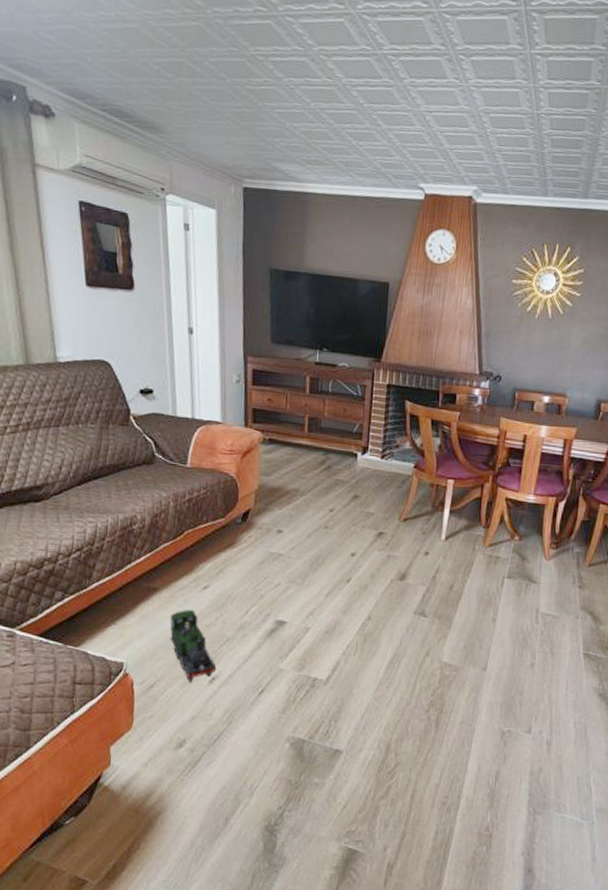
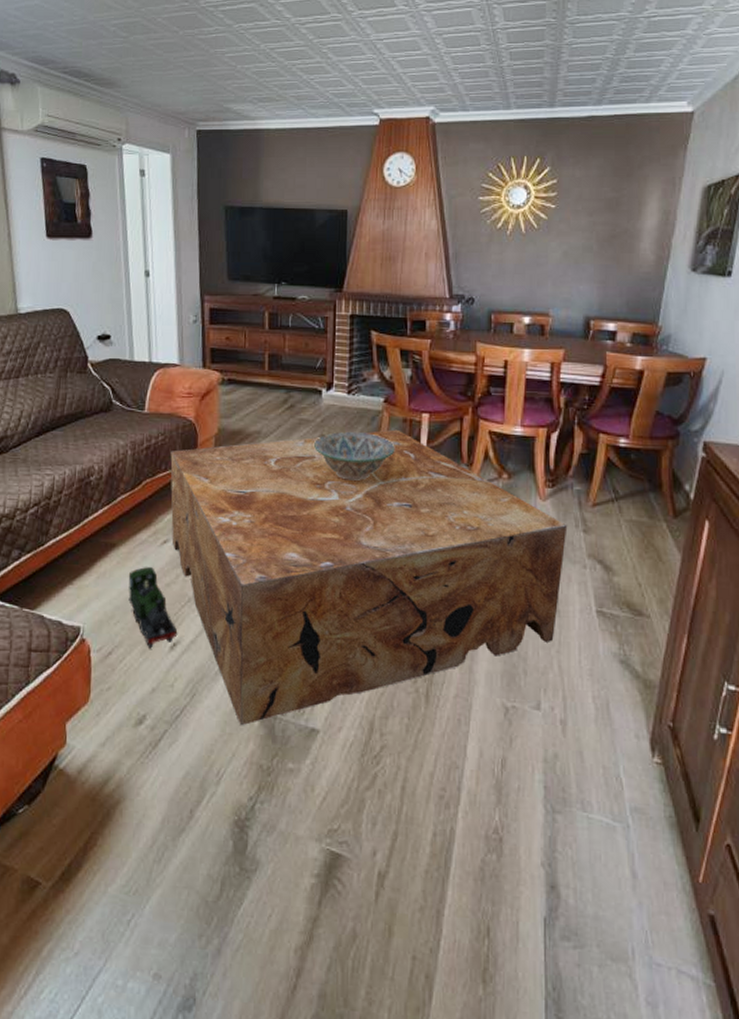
coffee table: none [211,492,566,748] -> present [170,429,568,726]
decorative bowl: none [348,493,422,538] -> present [314,431,395,481]

